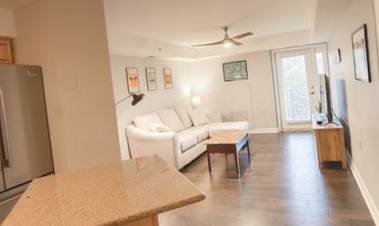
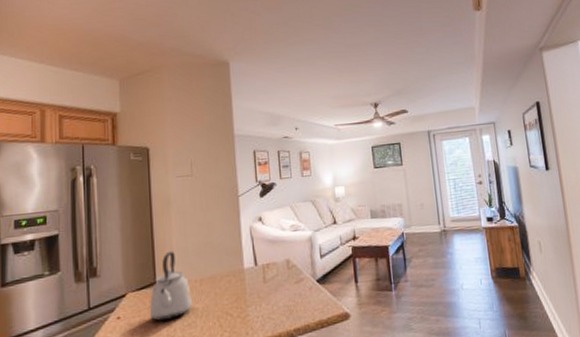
kettle: none [51,147,83,200] -> present [149,251,192,321]

